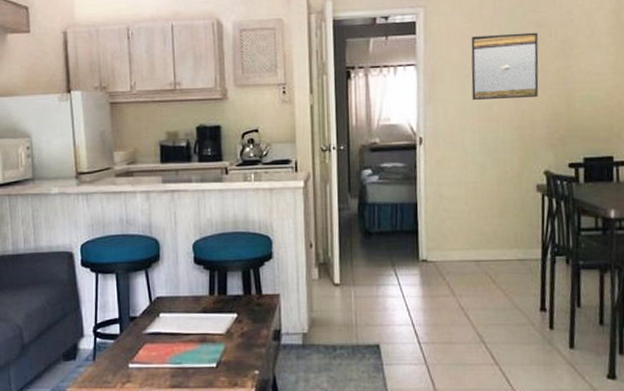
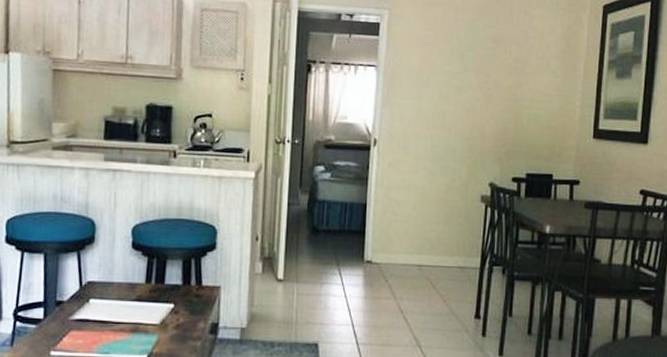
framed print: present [471,32,539,100] -> none [428,45,495,110]

